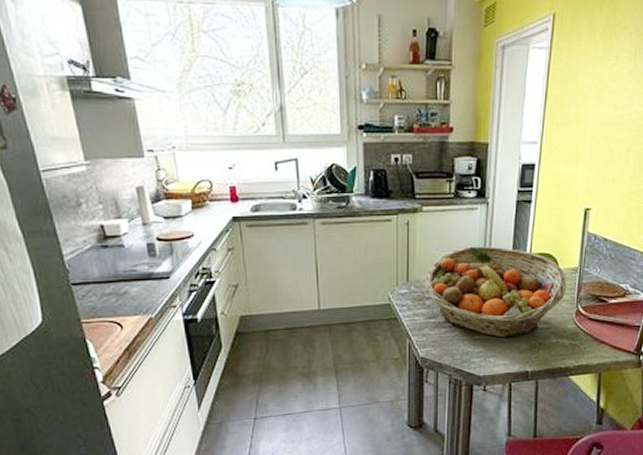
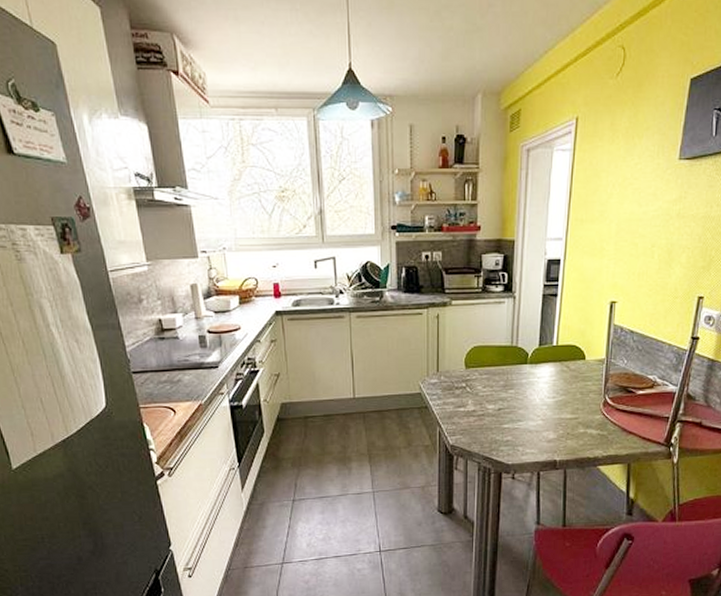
fruit basket: present [424,246,567,338] -> none [453,338,594,427]

